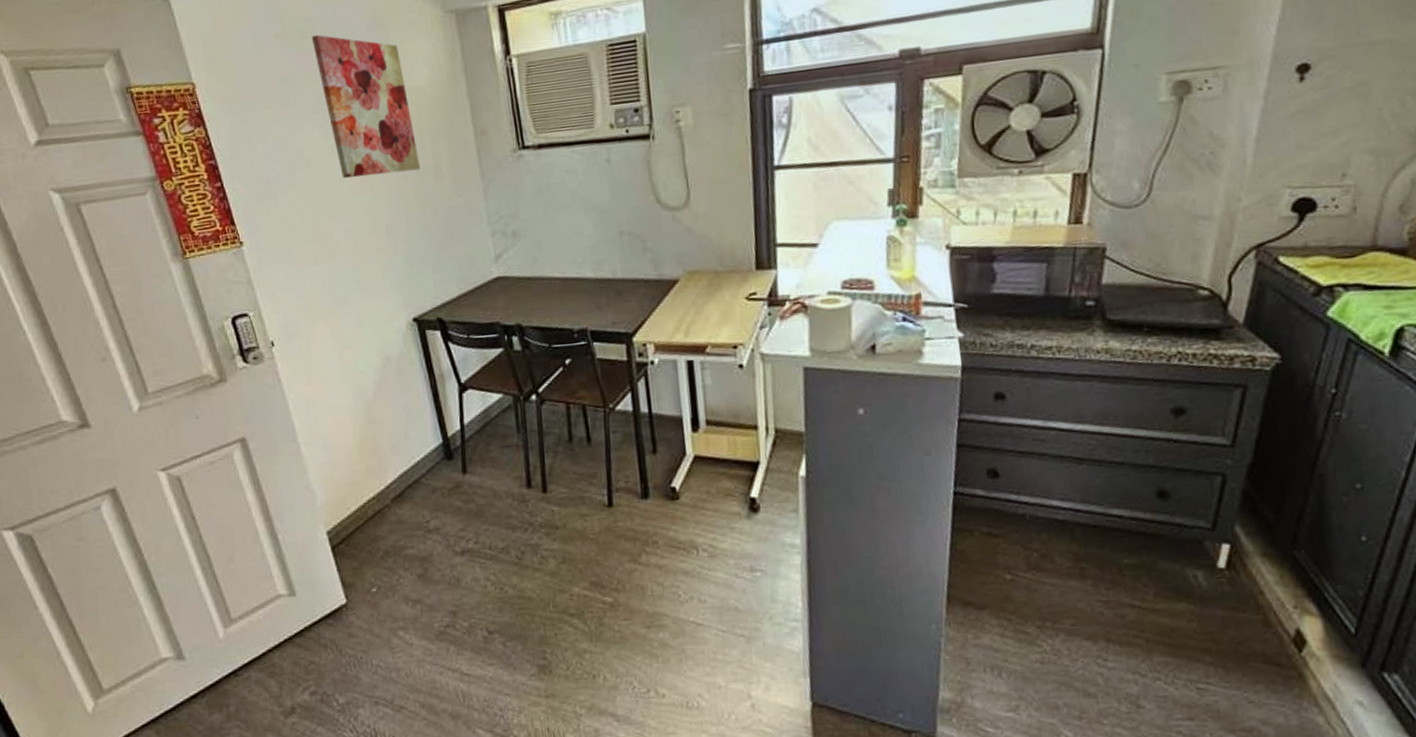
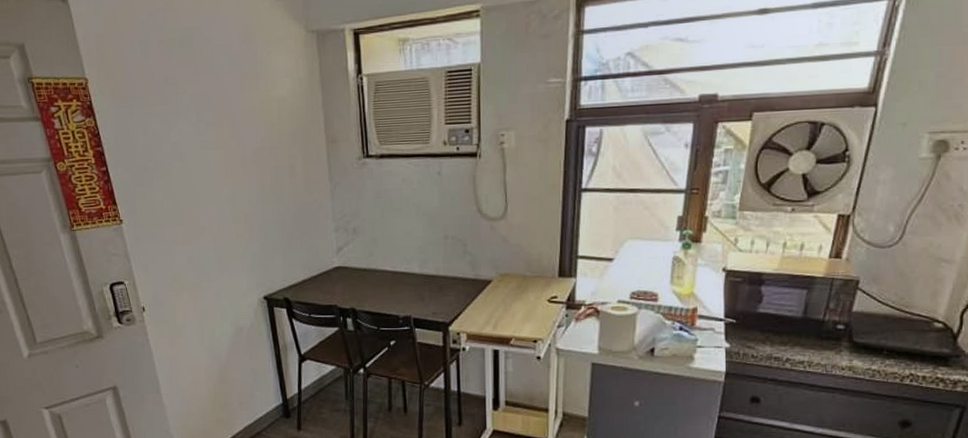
wall art: present [311,35,421,179] -> none [190,44,278,172]

